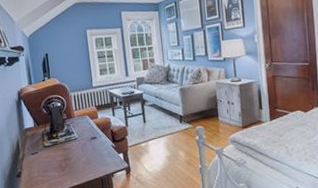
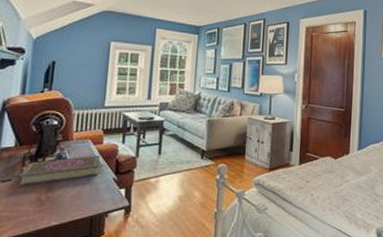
book: none [42,127,100,157] -> present [18,155,100,186]

